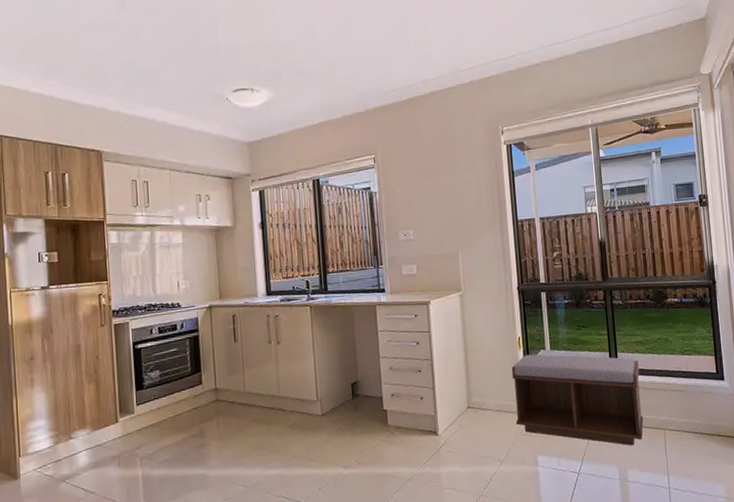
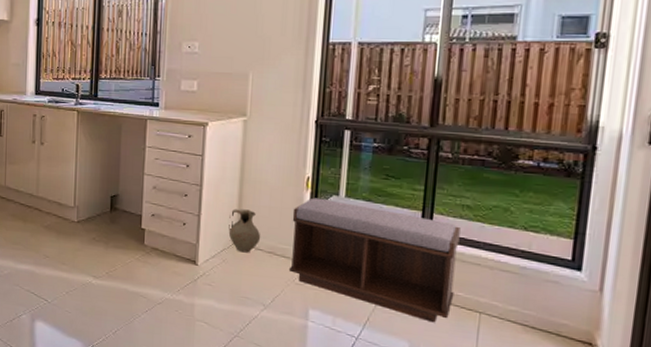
ceramic jug: none [460,375,489,415] -> present [228,208,261,253]

